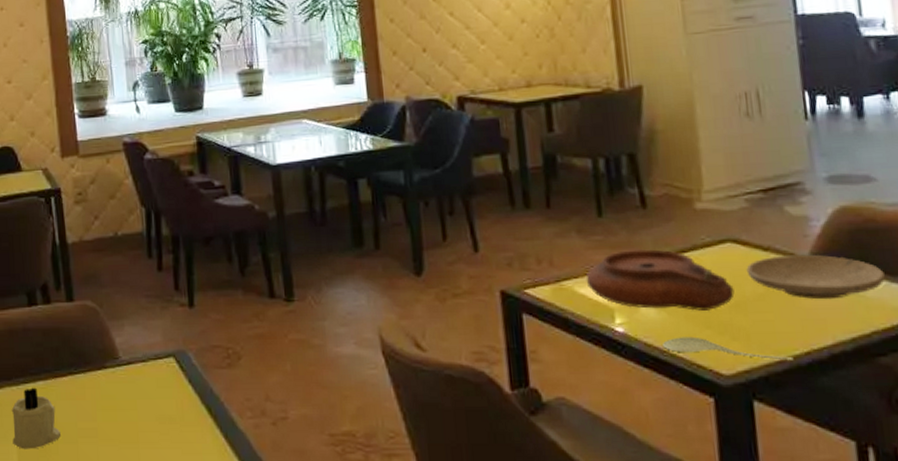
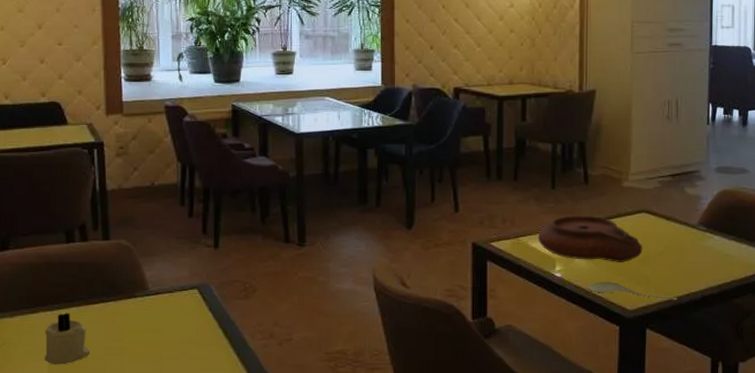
plate: present [746,254,885,300] -> none [653,224,745,257]

